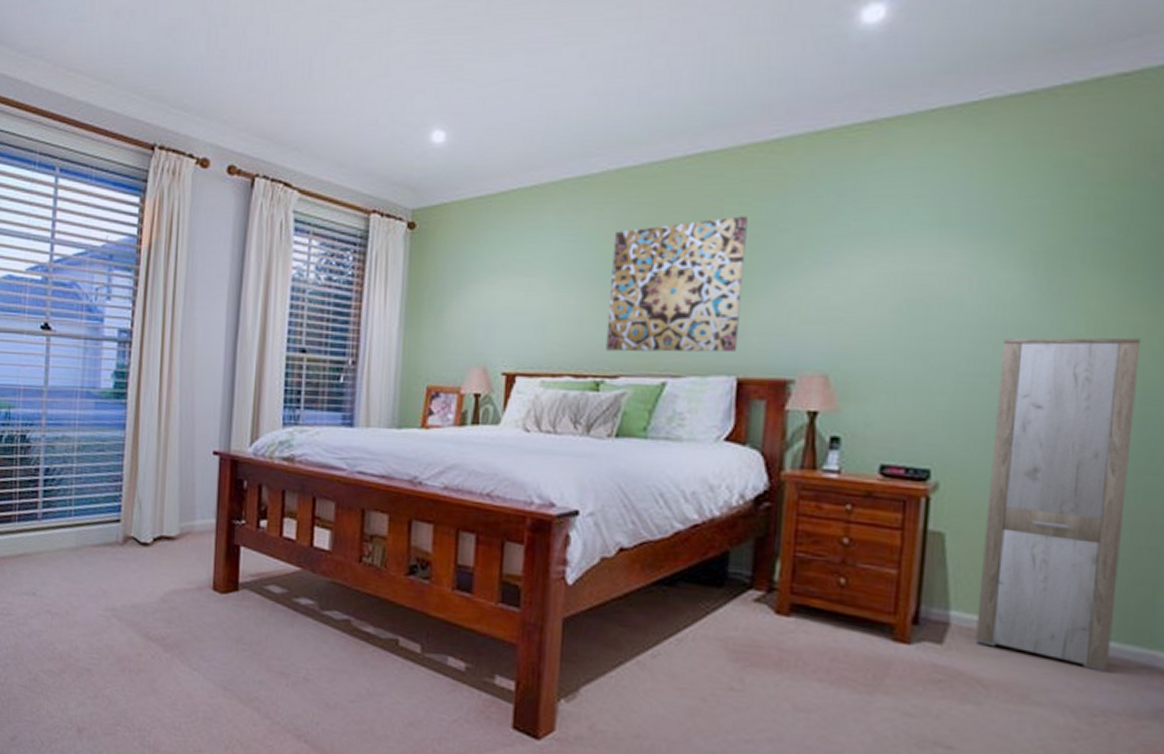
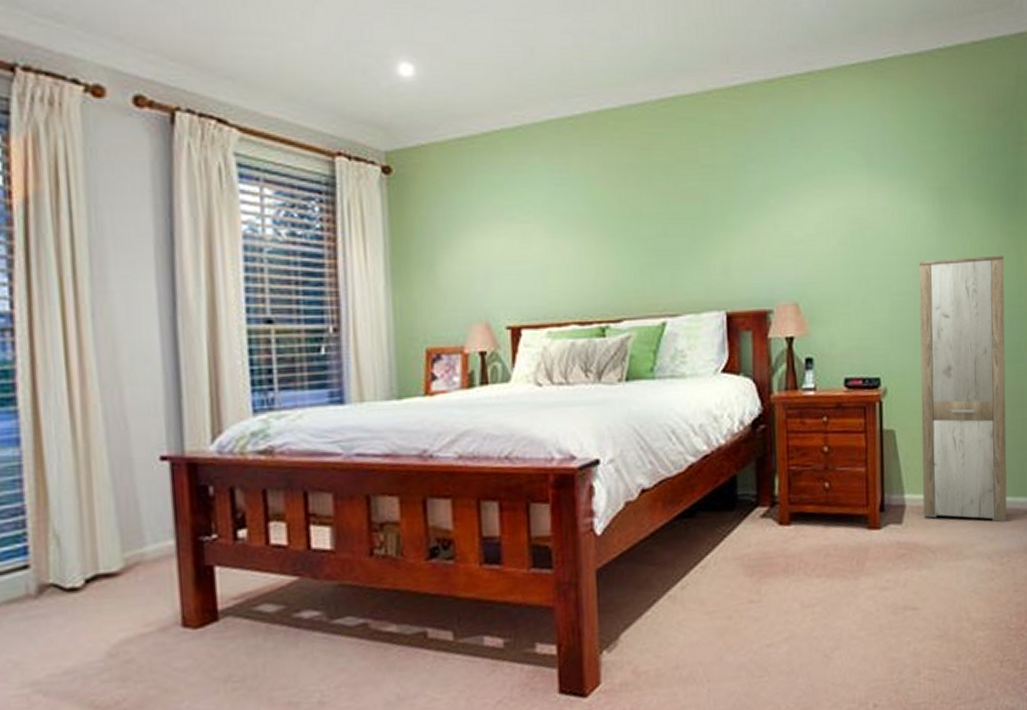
wall art: present [605,216,748,352] -> none [603,158,724,296]

